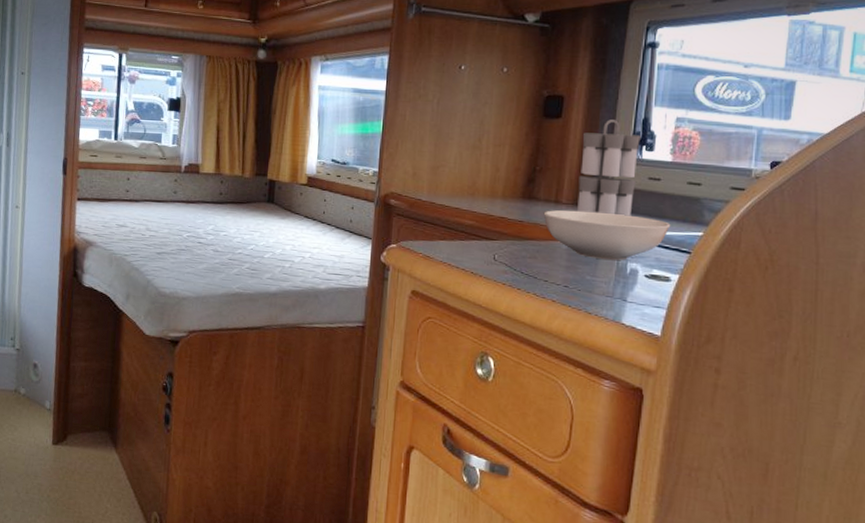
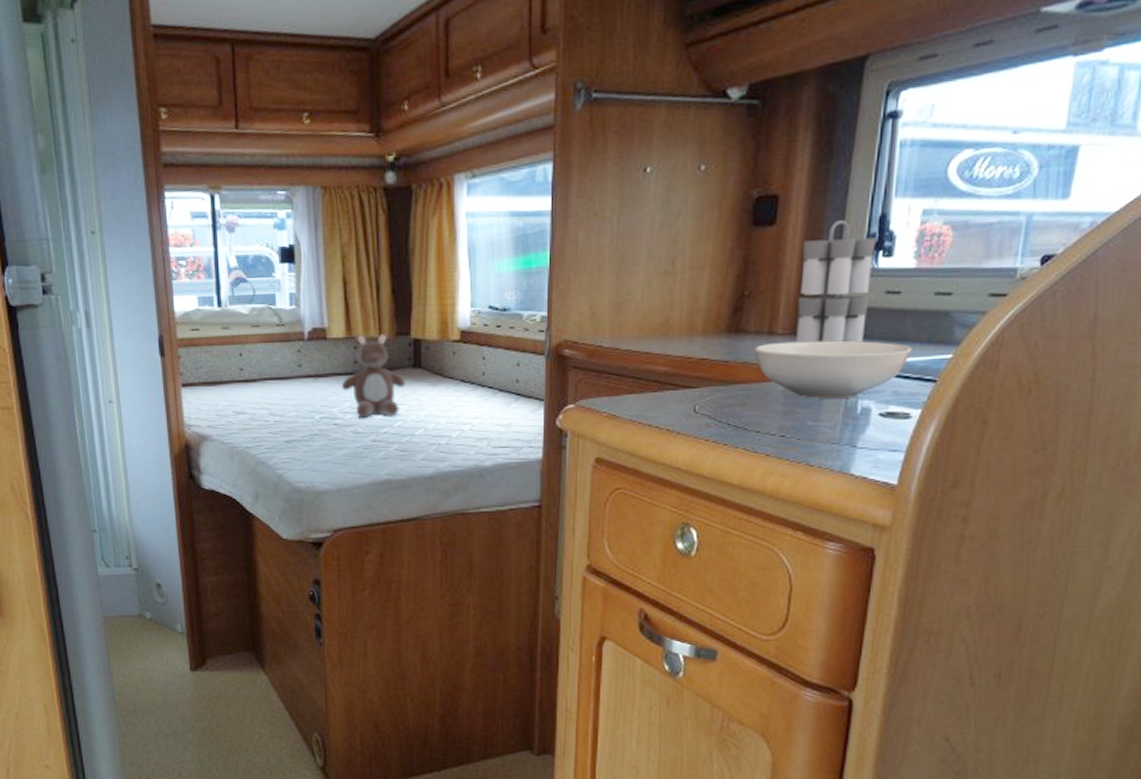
teddy bear: none [207,172,260,240] -> present [341,334,406,418]

